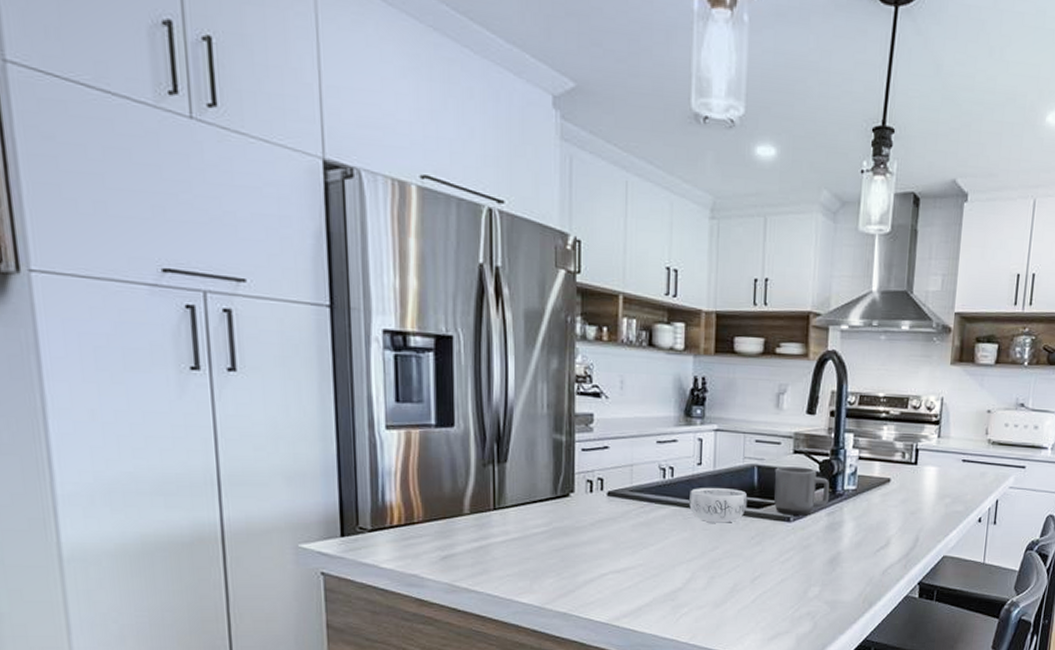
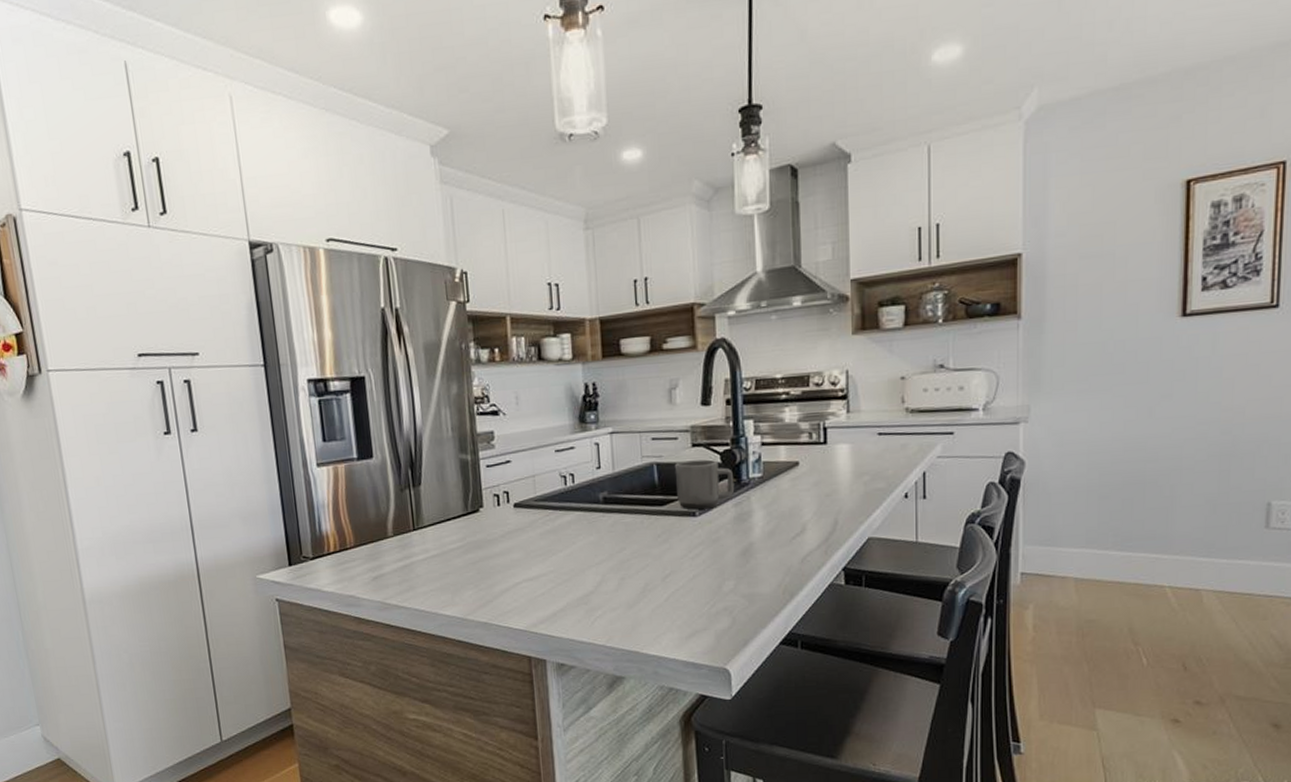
decorative bowl: present [688,487,748,523] -> none [591,488,651,525]

